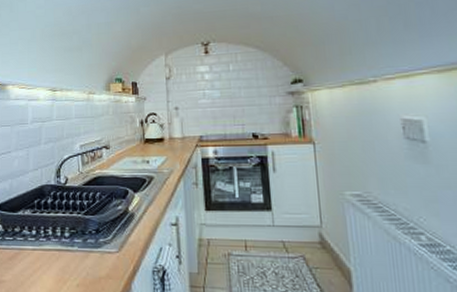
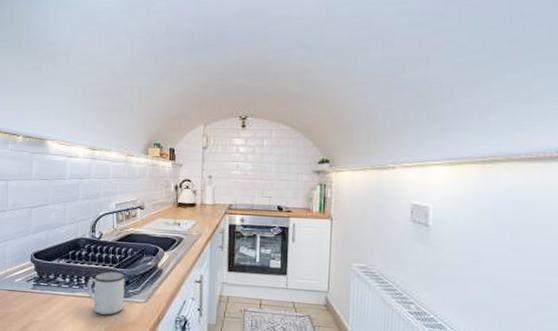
mug: none [54,218,96,269] -> present [87,270,125,315]

